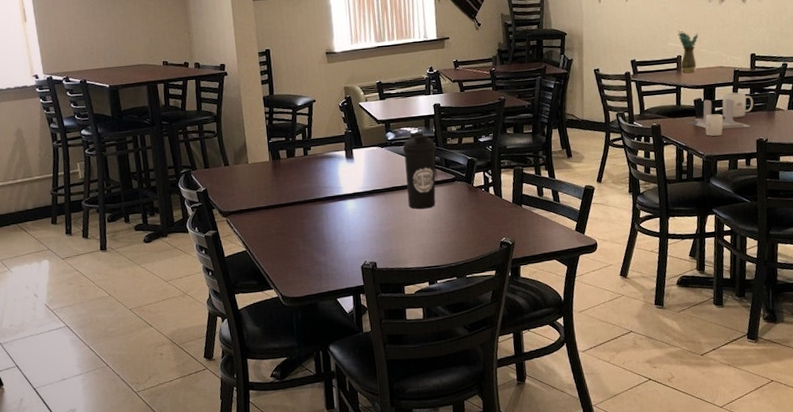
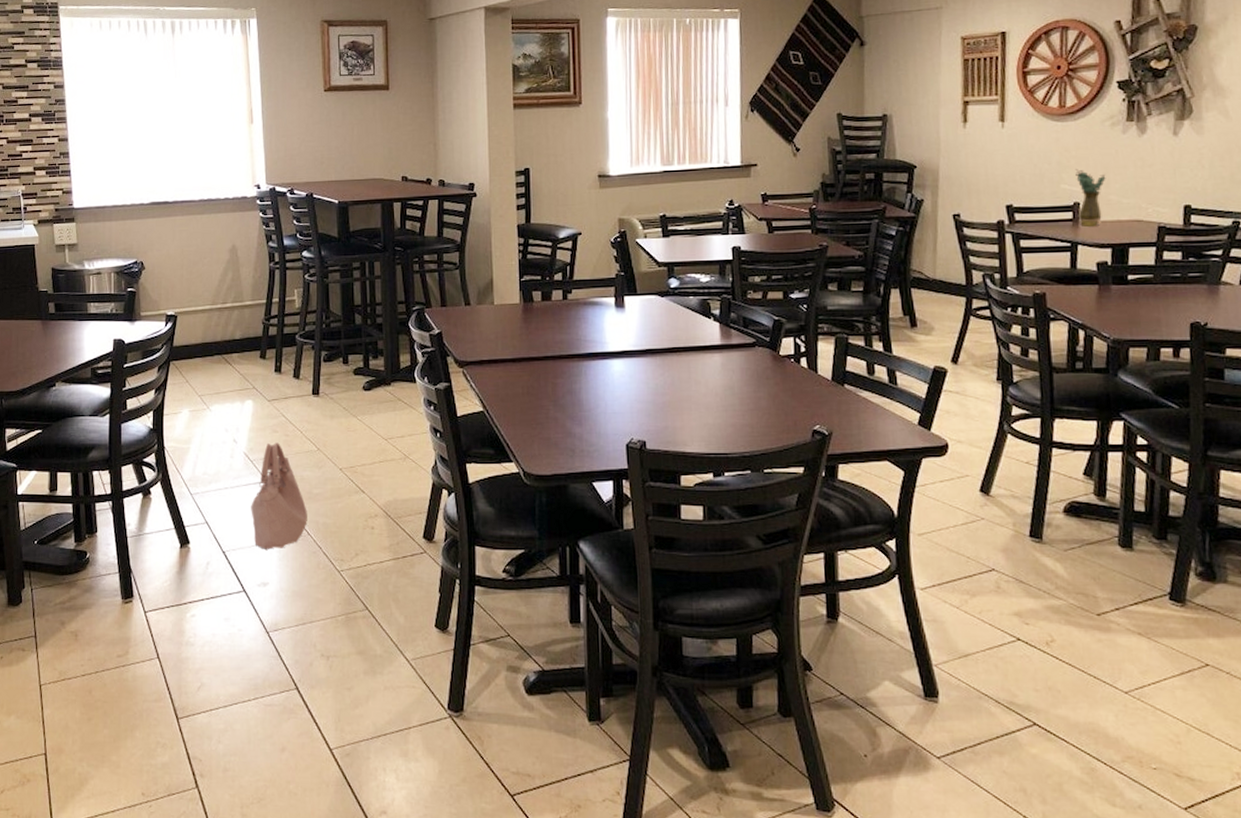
handbag: none [55,293,105,383] -> present [251,442,307,550]
water bottle: present [402,132,436,209] -> none [688,281,732,379]
napkin holder: present [687,98,751,130] -> none [1086,263,1182,306]
mug: present [705,114,724,137] -> none [1112,283,1141,315]
mug: present [721,92,754,119] -> none [1138,256,1187,293]

